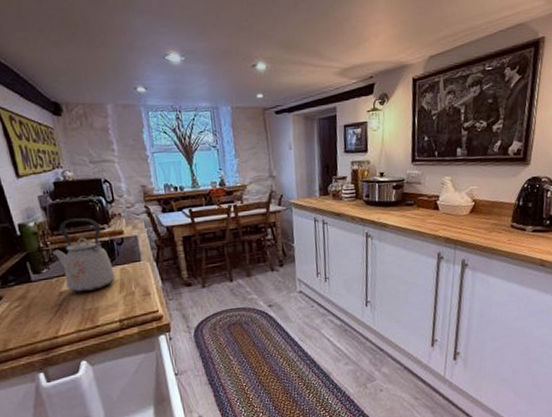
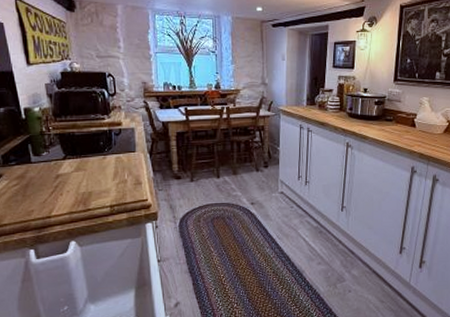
kettle: present [53,218,115,293] -> none [54,107,110,177]

